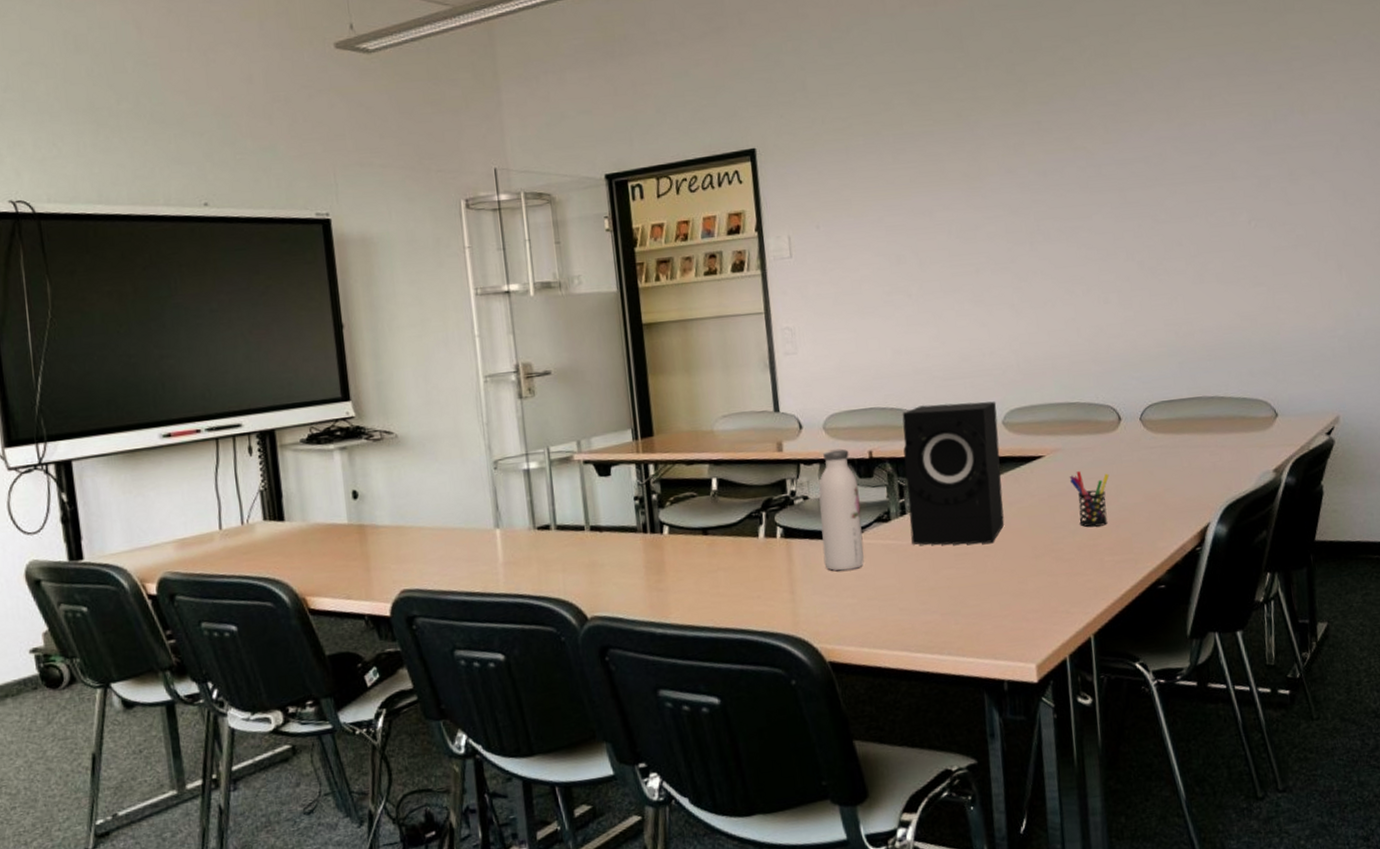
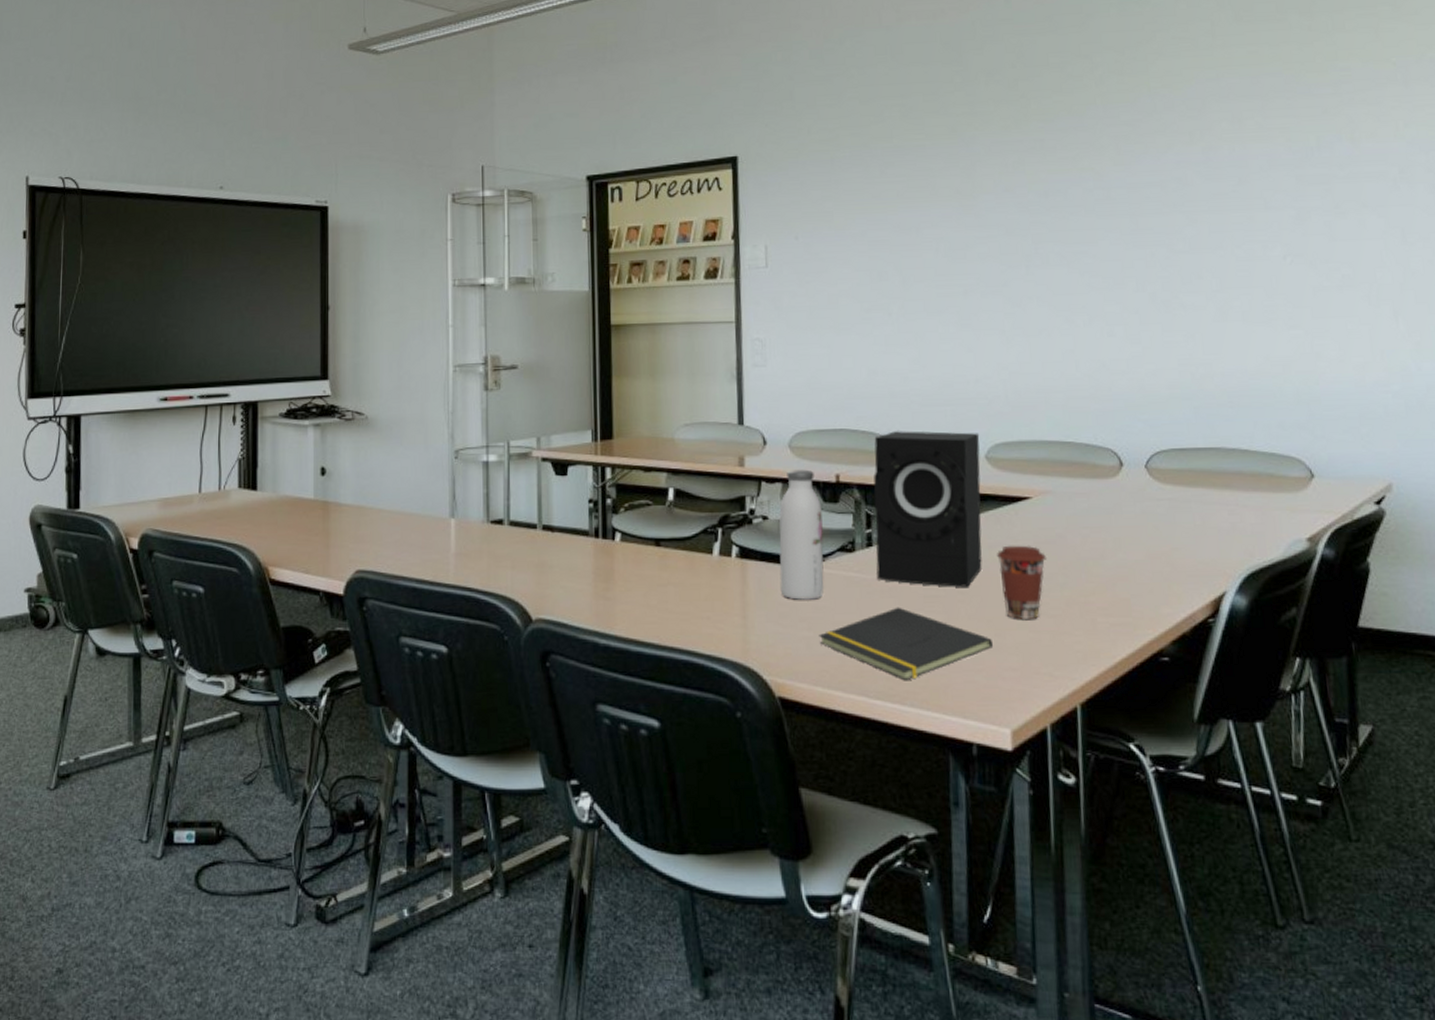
notepad: none [862,567,1017,633] -> present [819,607,993,681]
coffee cup: none [1017,499,1059,567] -> present [997,545,1046,621]
pen holder: present [1069,471,1110,527] -> none [1059,518,1107,582]

